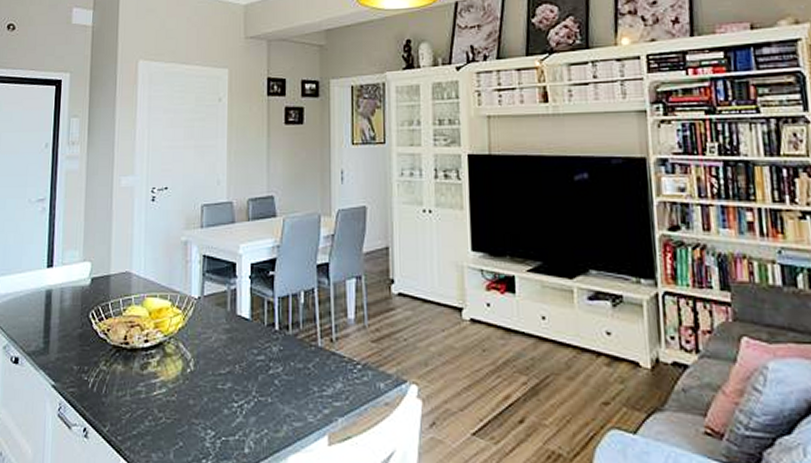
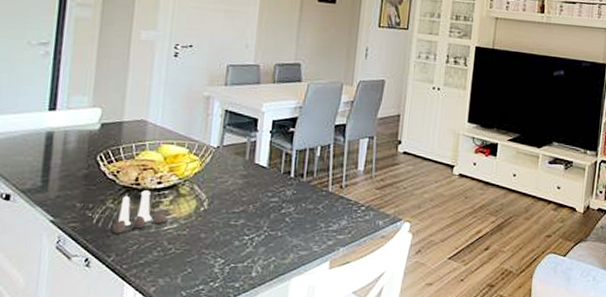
salt and pepper shaker set: none [107,350,157,400] -> present [113,190,169,234]

